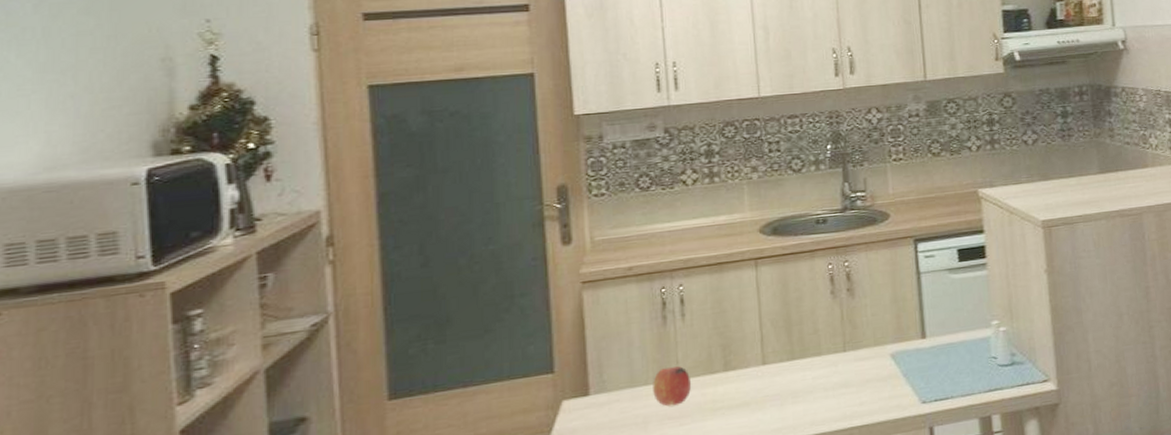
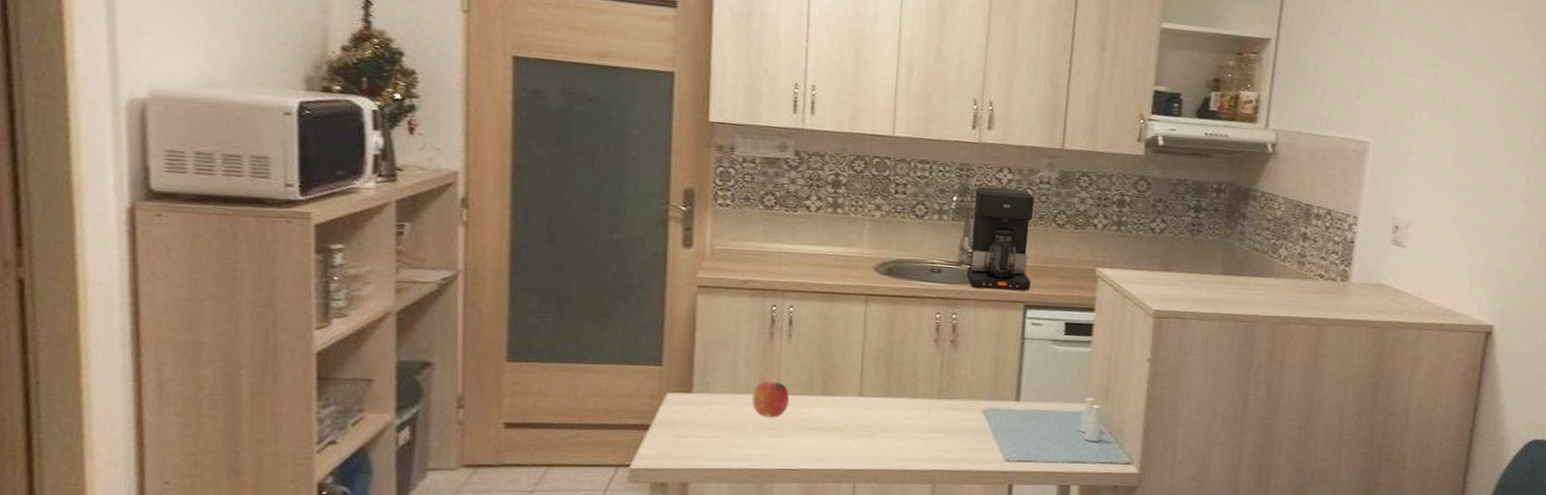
coffee maker: none [847,126,917,232] -> present [966,186,1034,291]

